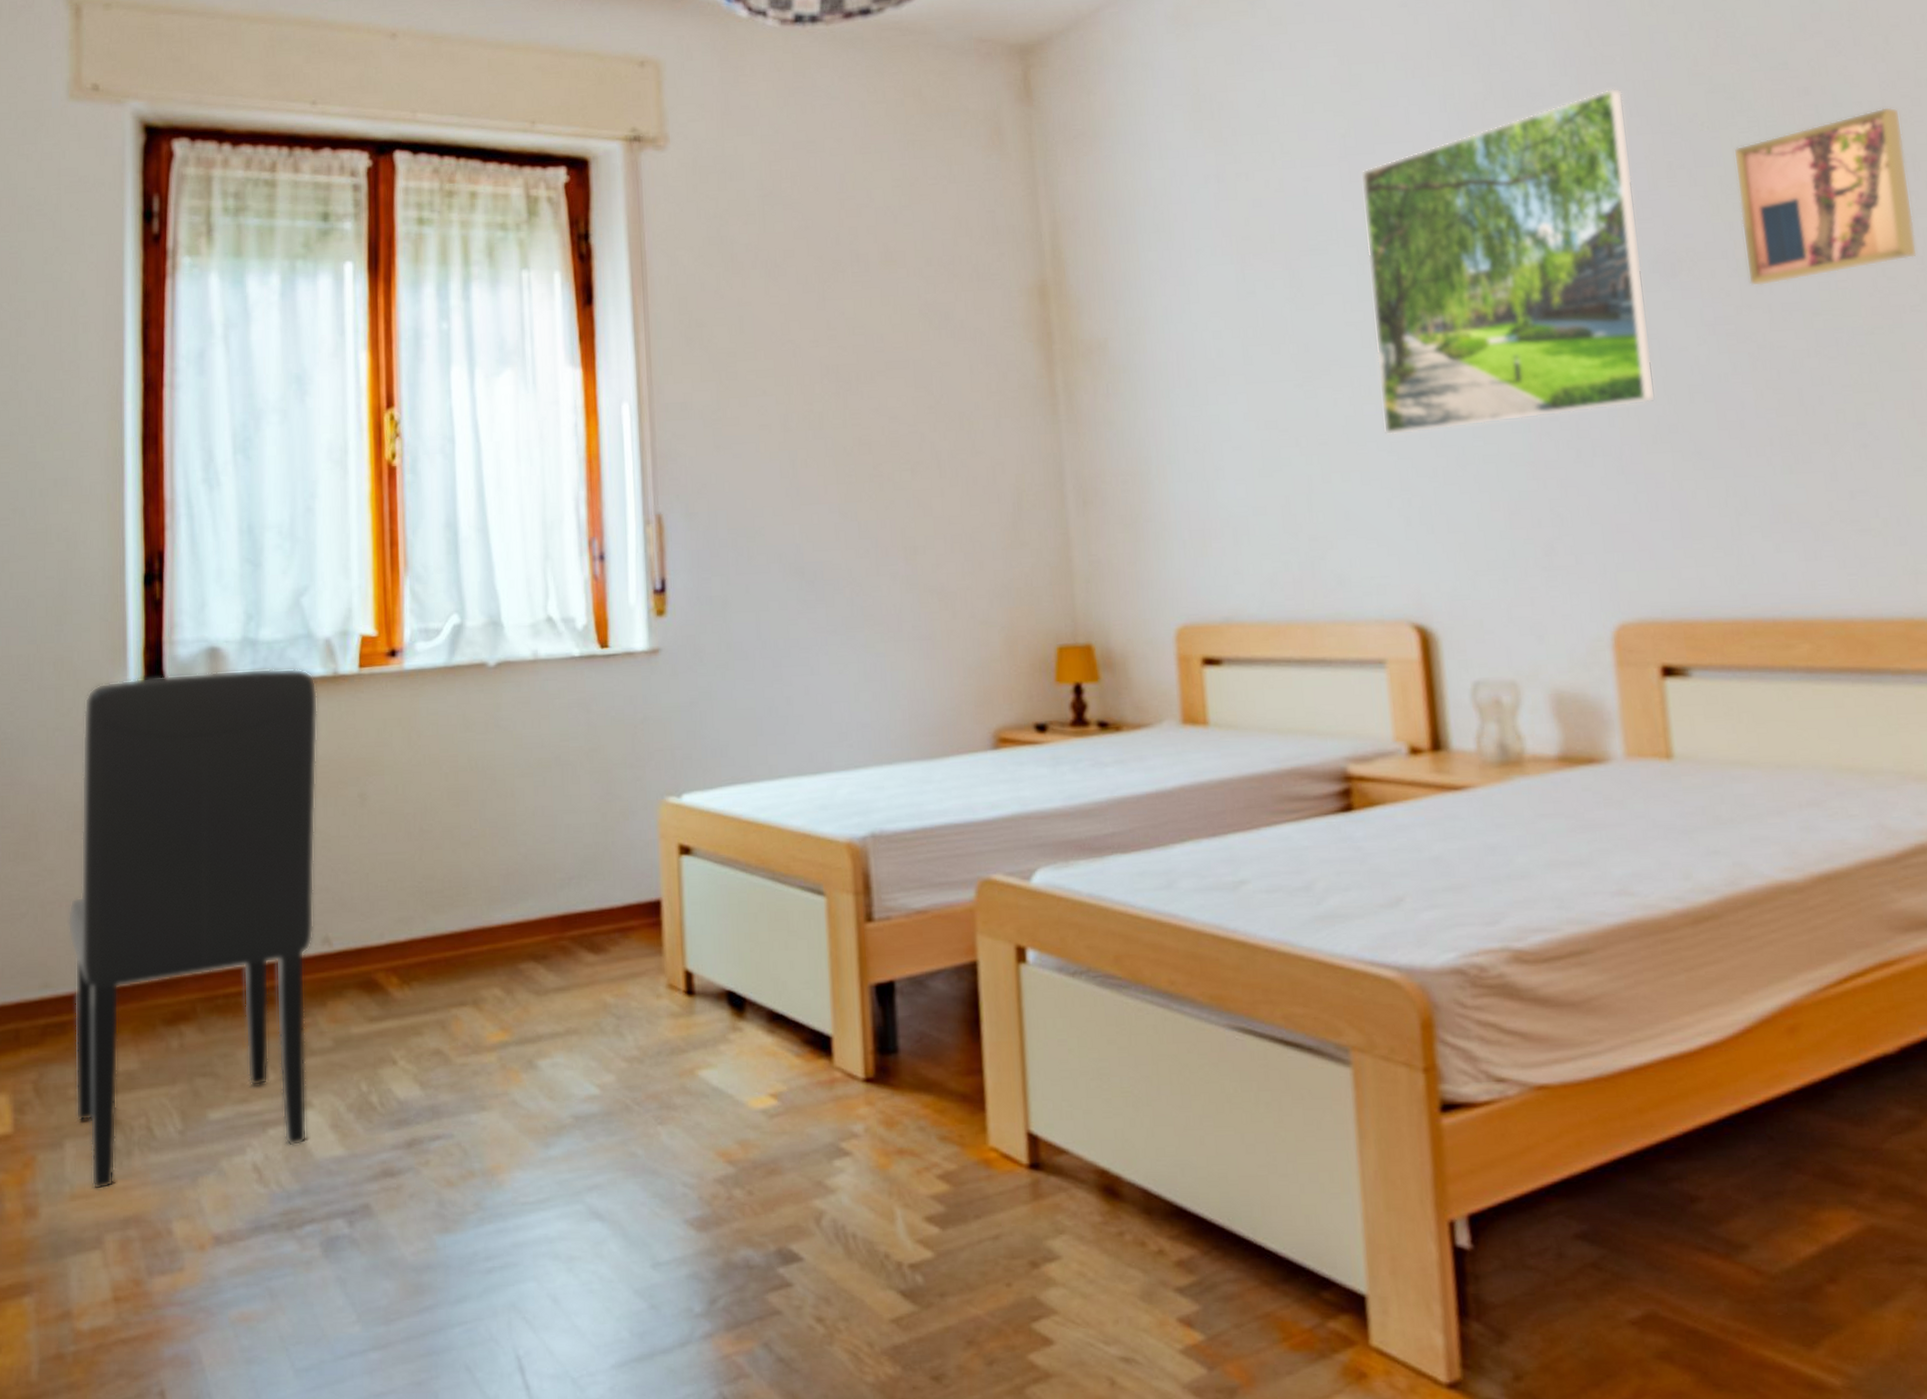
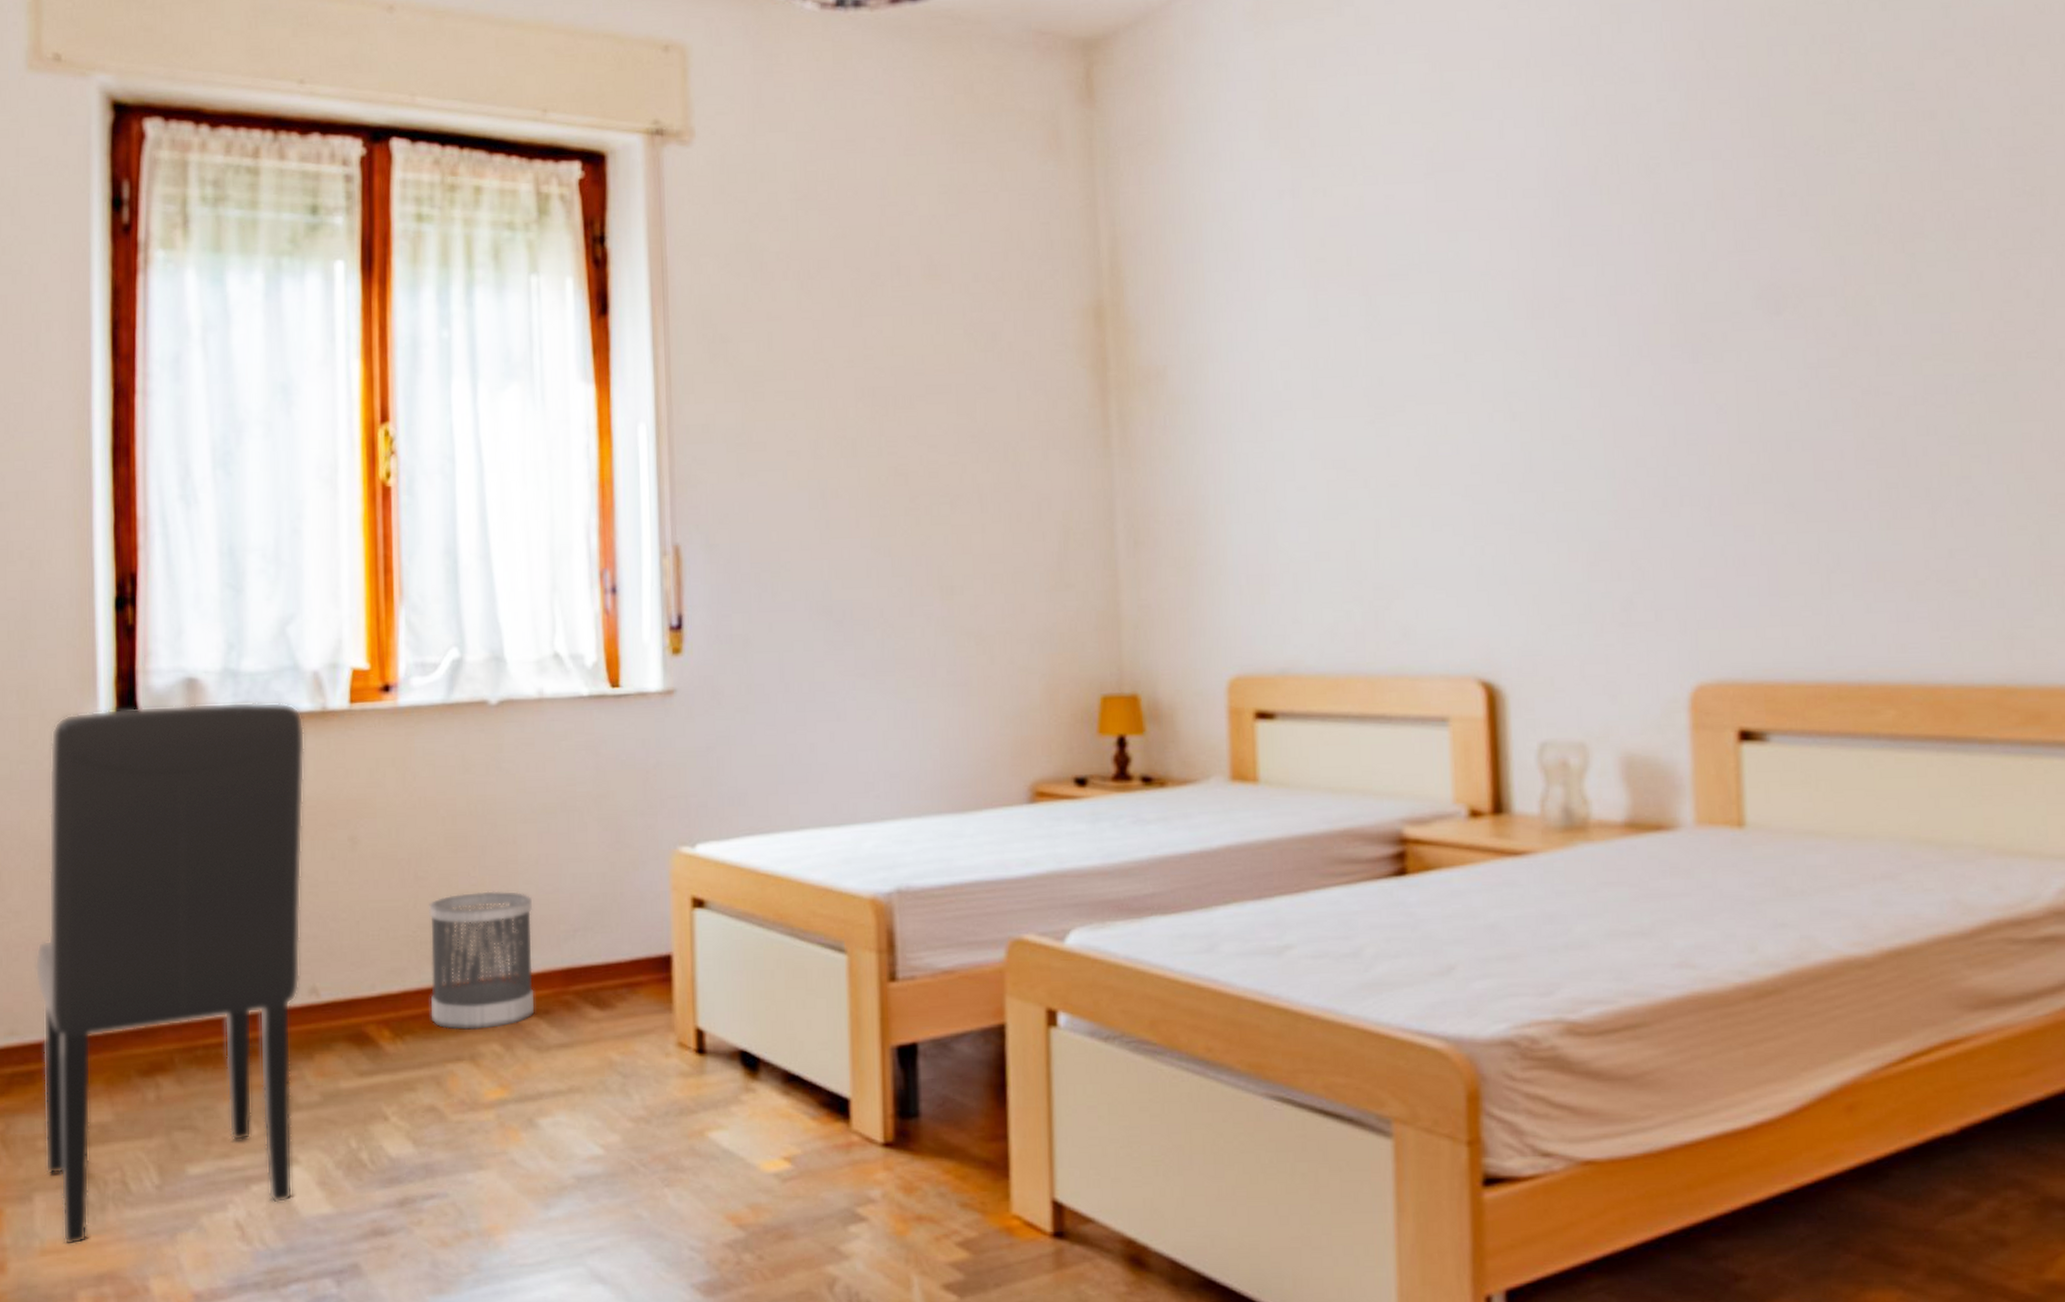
wastebasket: none [433,842,533,976] -> present [429,891,535,1030]
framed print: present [1360,88,1656,436] -> none [1447,105,1751,478]
wall art: present [1733,106,1918,287] -> none [1849,134,2039,327]

